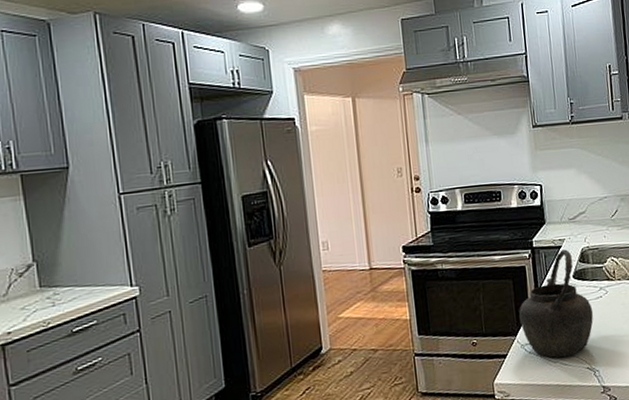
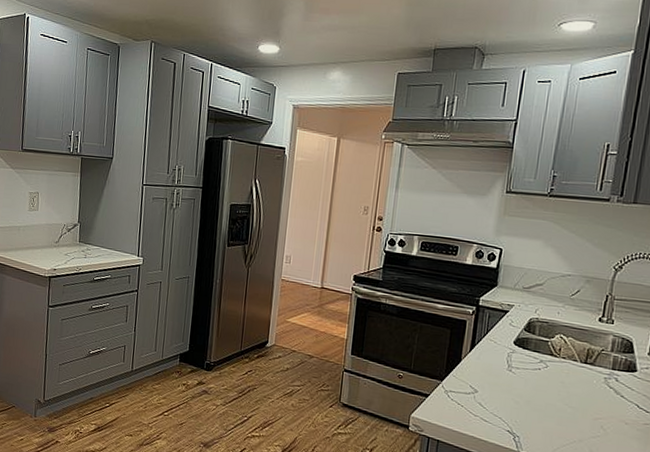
kettle: present [519,249,594,358] -> none [449,314,528,415]

